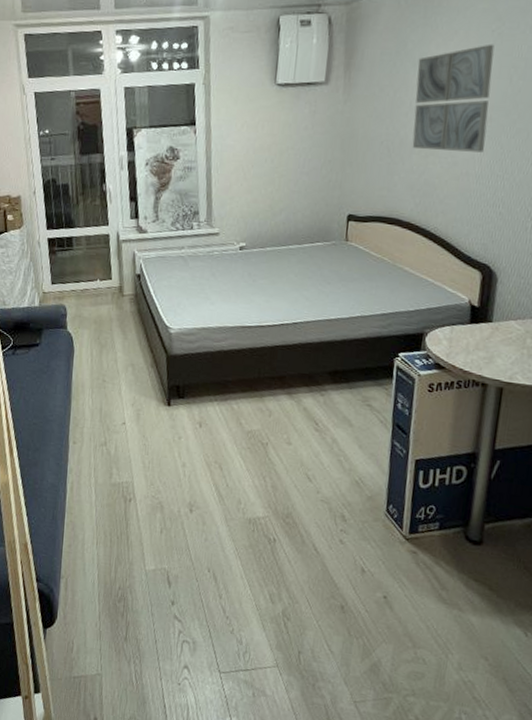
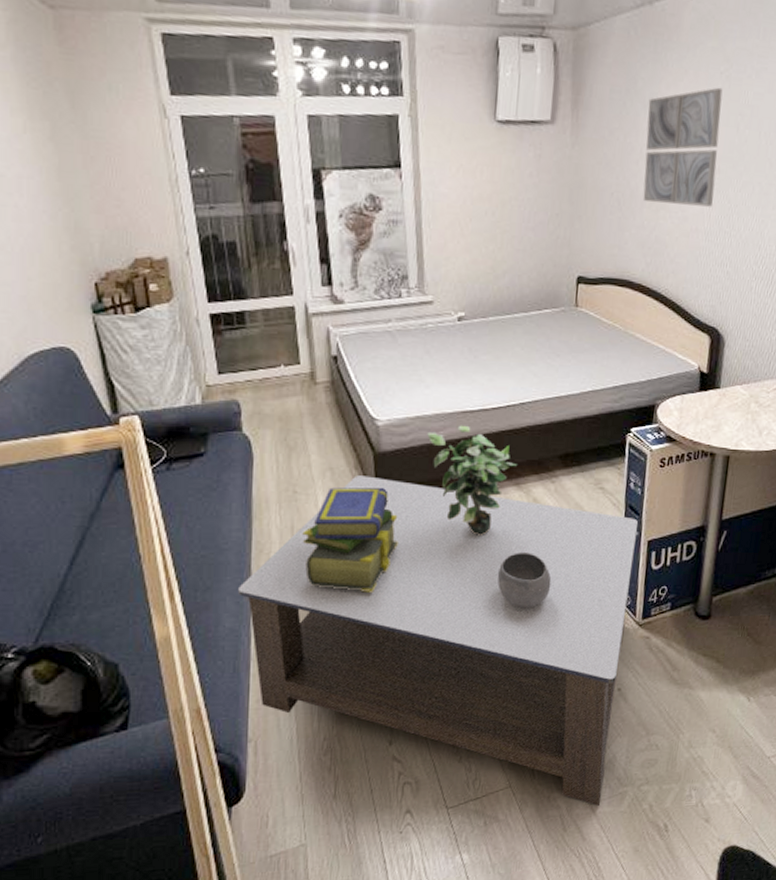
coffee table: none [59,372,406,705] -> present [238,476,639,806]
stack of books: none [108,380,185,471] -> present [302,487,398,592]
potted plant: none [211,337,289,435] -> present [427,425,517,535]
ceramic bowl: none [269,454,320,506] -> present [497,553,552,609]

